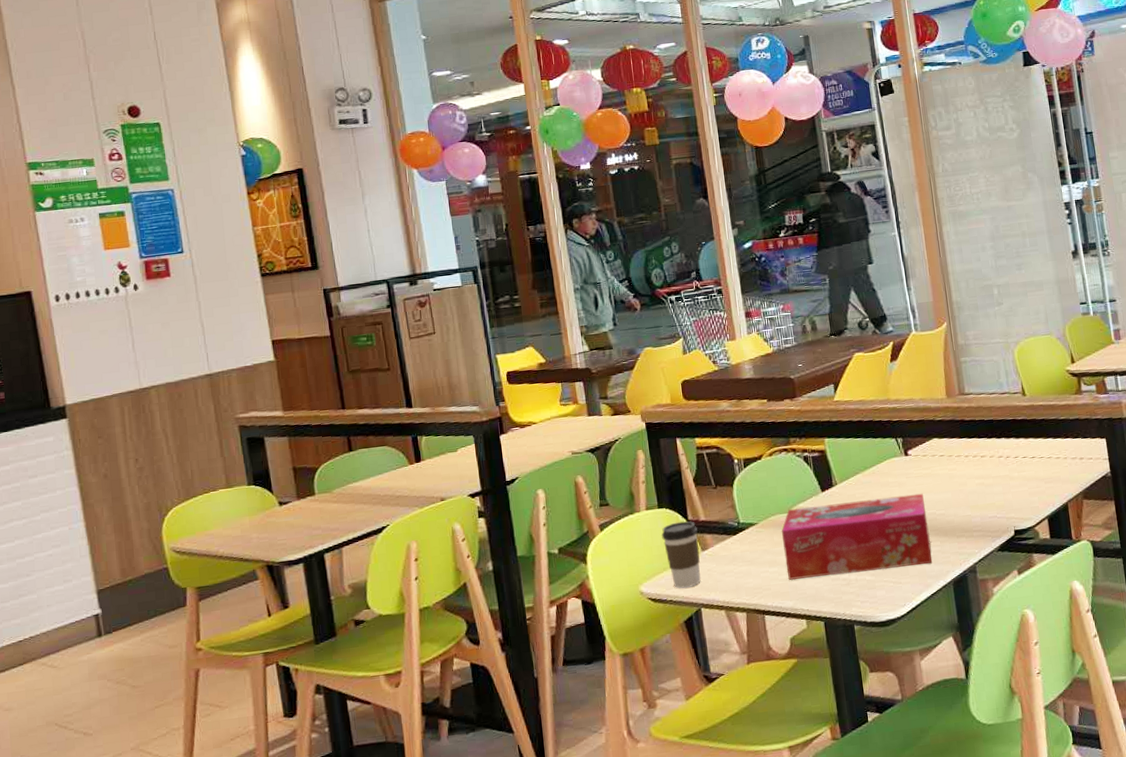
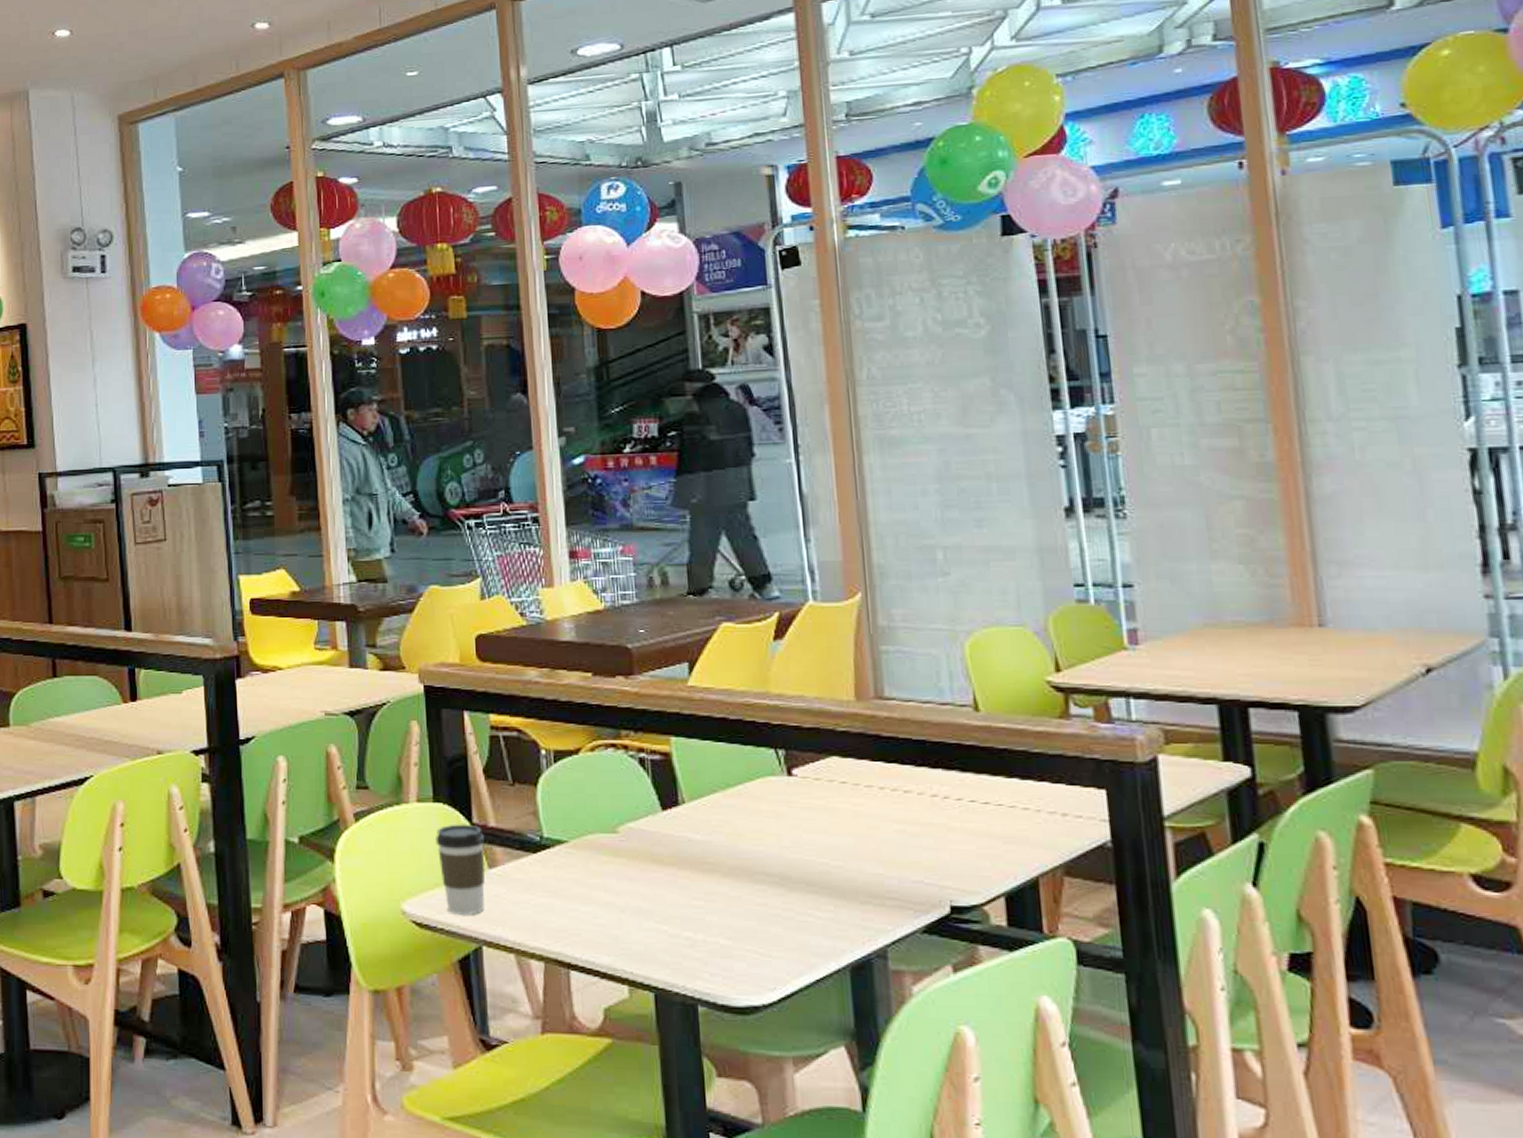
tissue box: present [781,493,932,581] -> none [600,828,821,936]

